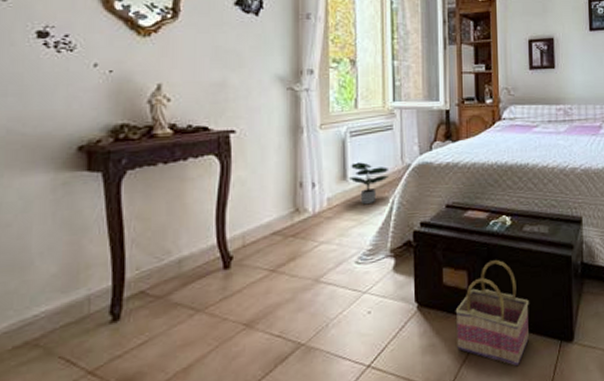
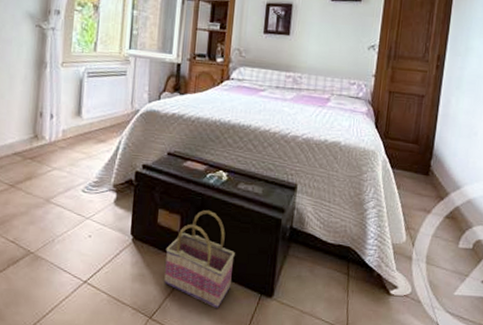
potted plant: present [348,162,388,205] -> none [82,101,119,141]

